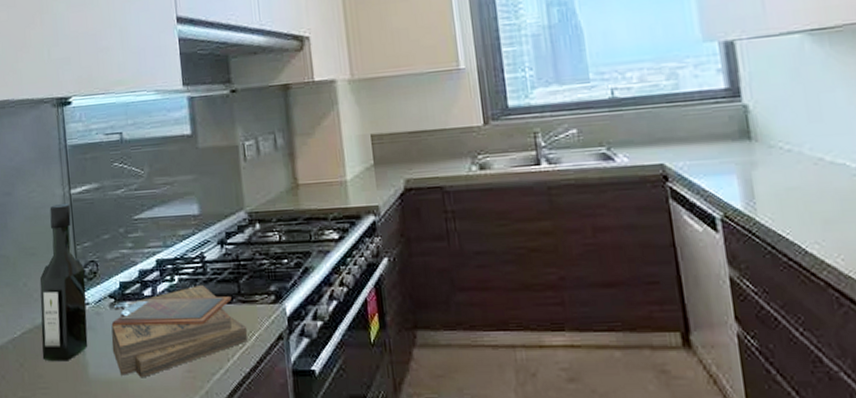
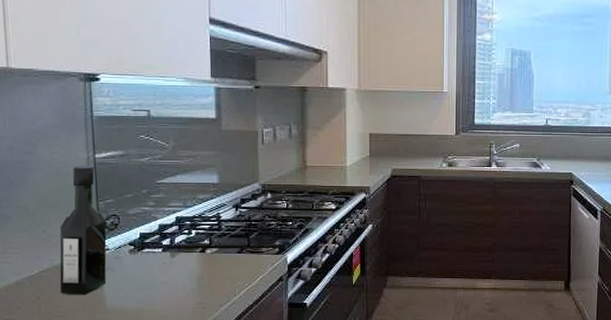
clipboard: present [111,284,247,378] -> none [129,237,253,309]

